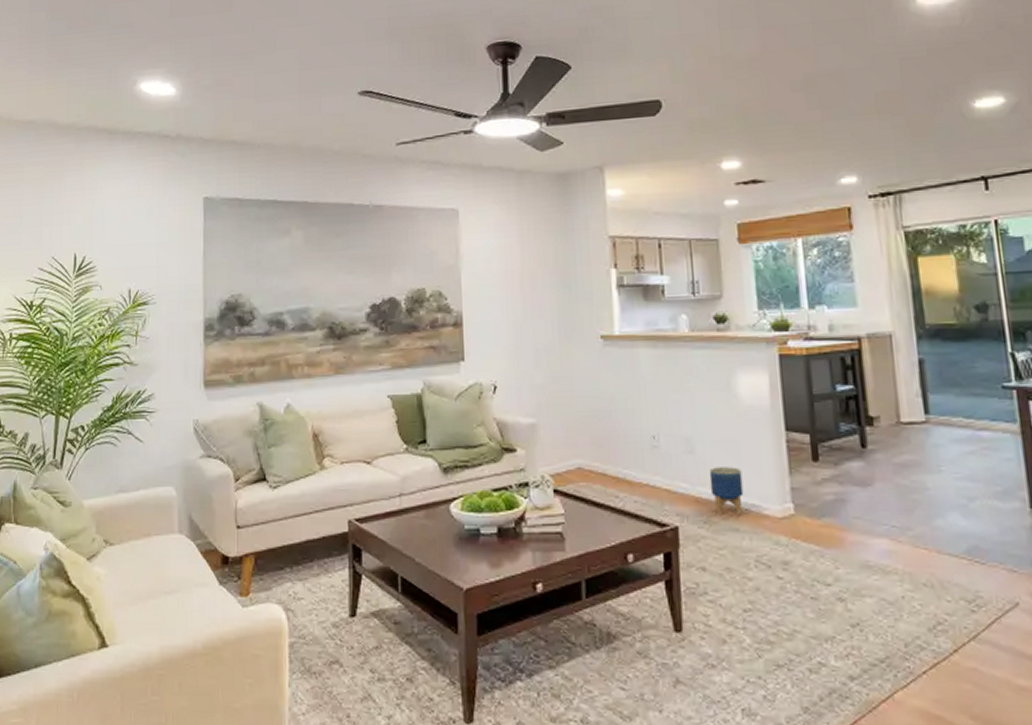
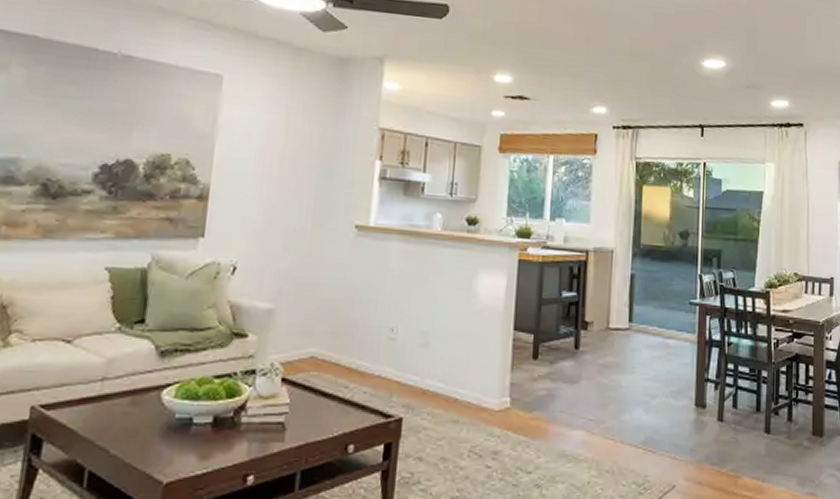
planter: present [709,467,744,516] -> none [438,361,470,408]

